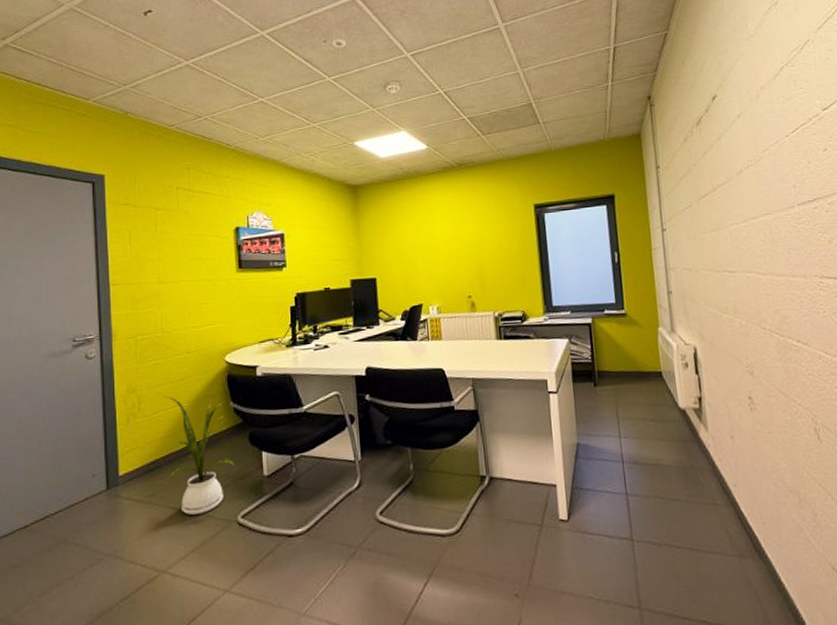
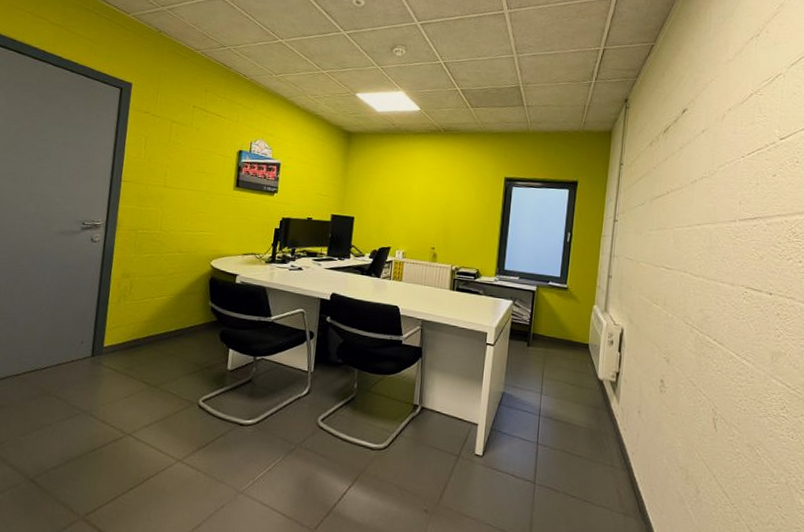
house plant: present [164,396,235,515] -> none [147,286,204,392]

